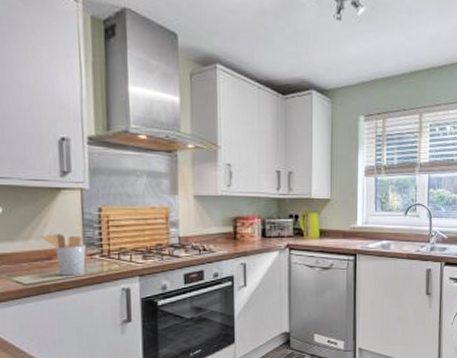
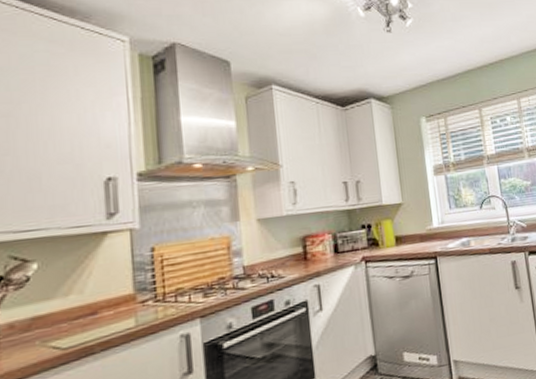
utensil holder: present [40,234,86,276] -> none [83,282,137,332]

